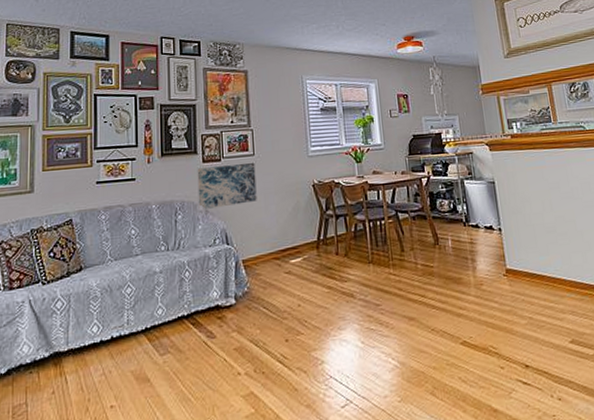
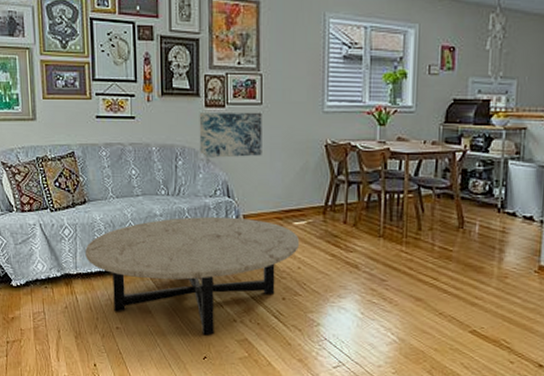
coffee table: none [79,262,298,397] -> present [85,216,300,336]

